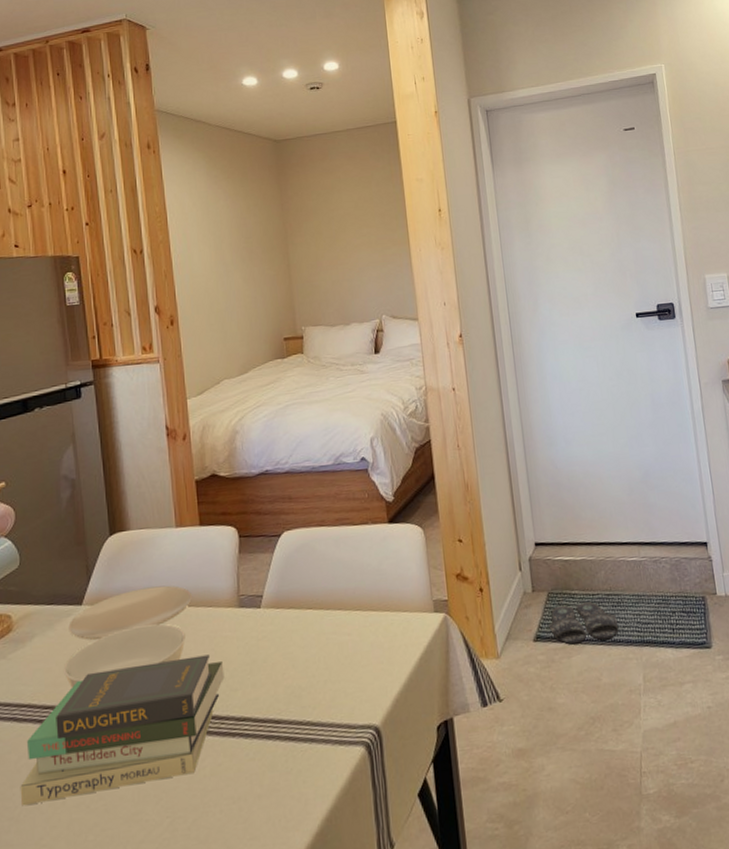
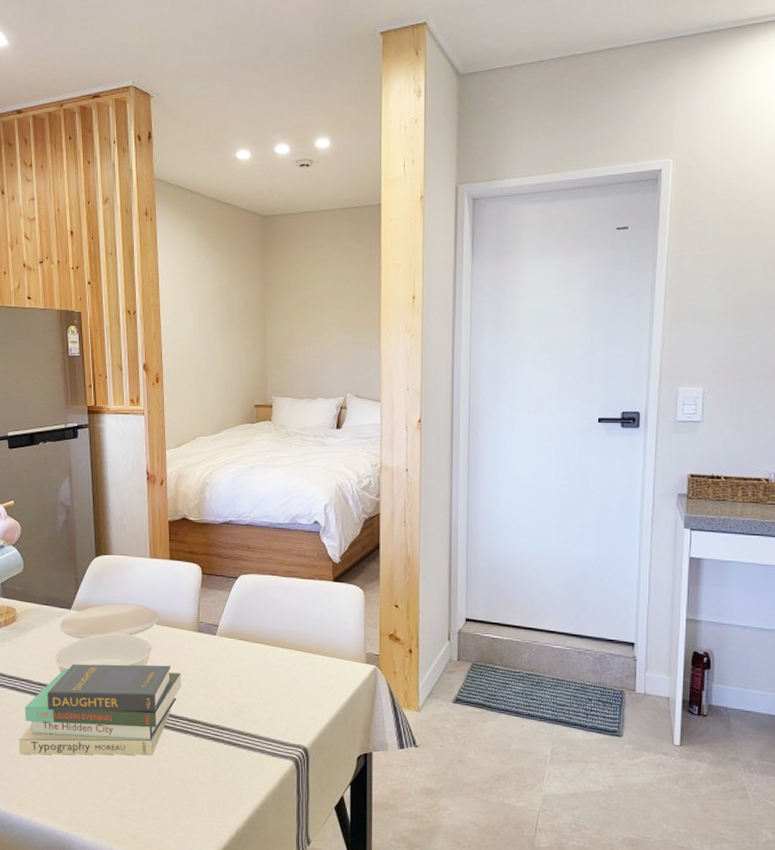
slippers: present [548,602,619,645] -> none [469,676,535,713]

